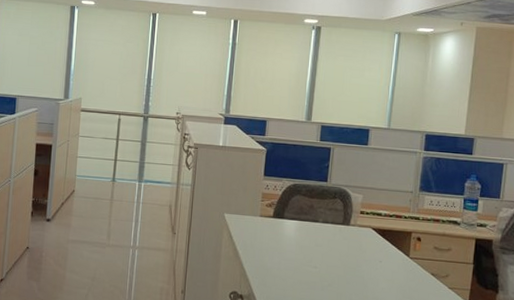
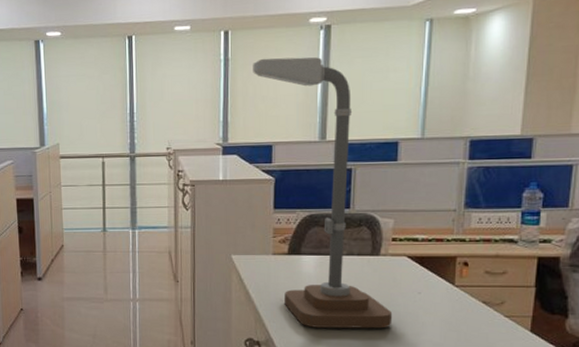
desk lamp: none [255,46,358,291] -> present [253,57,393,329]

